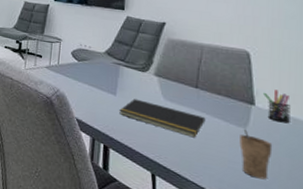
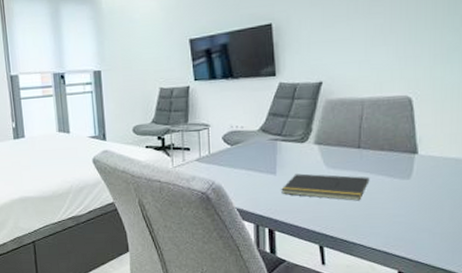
cup: present [239,128,273,180] -> none [404,180,436,226]
pen holder: present [263,89,290,124] -> none [426,132,452,166]

